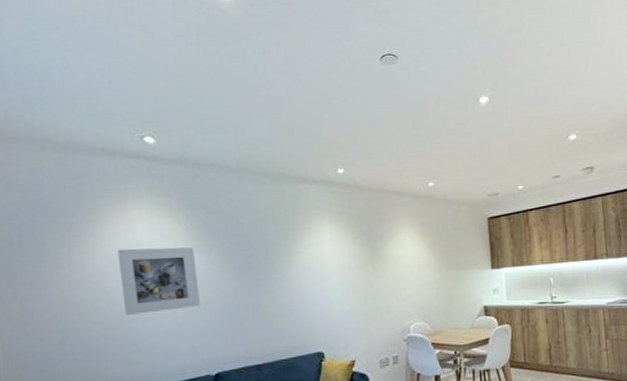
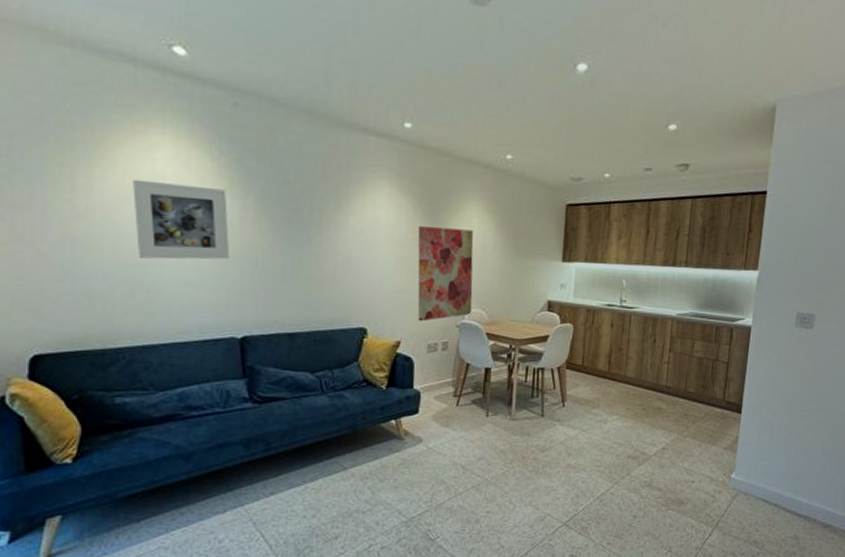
wall art: none [359,252,416,340] -> present [417,226,474,322]

